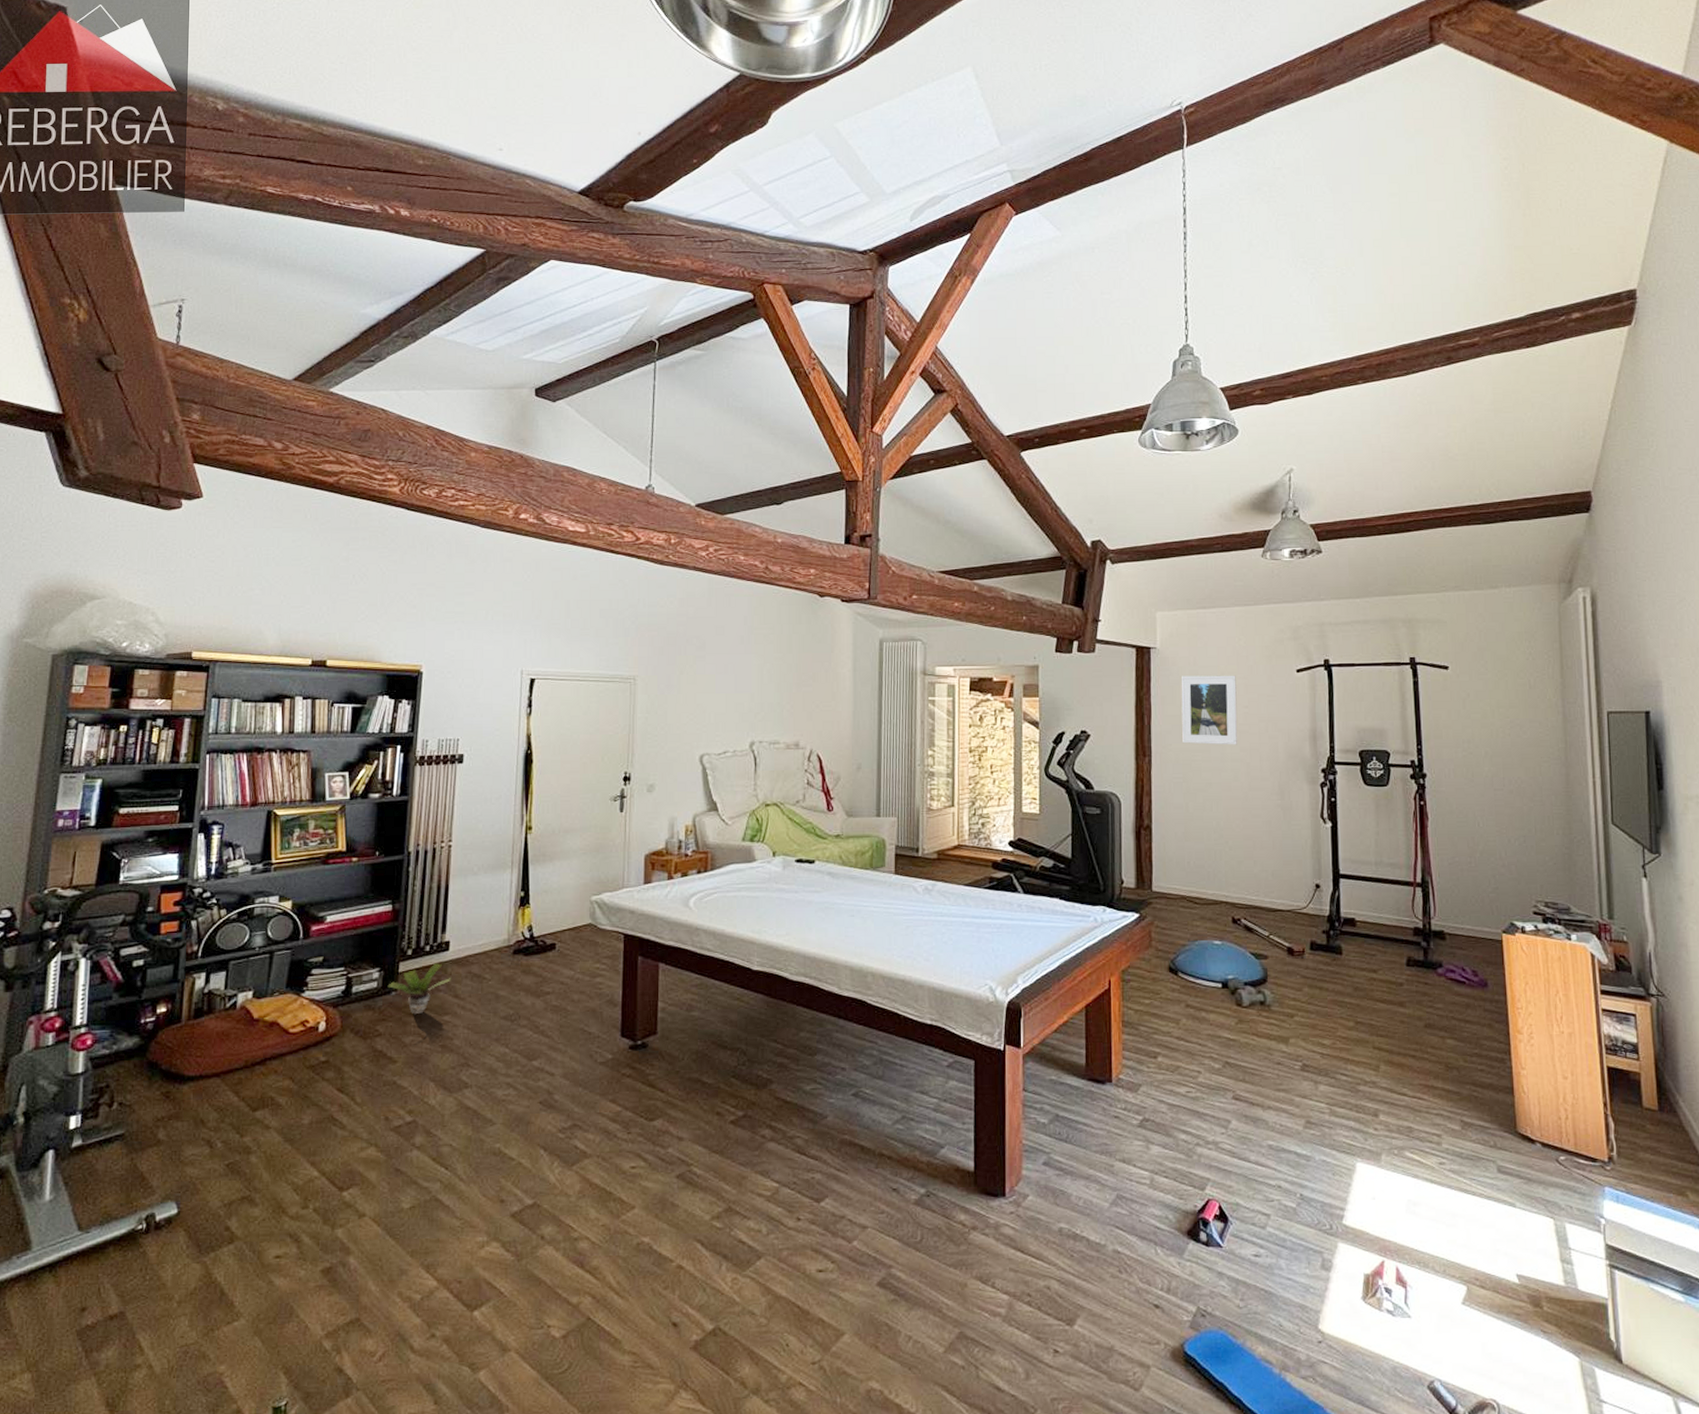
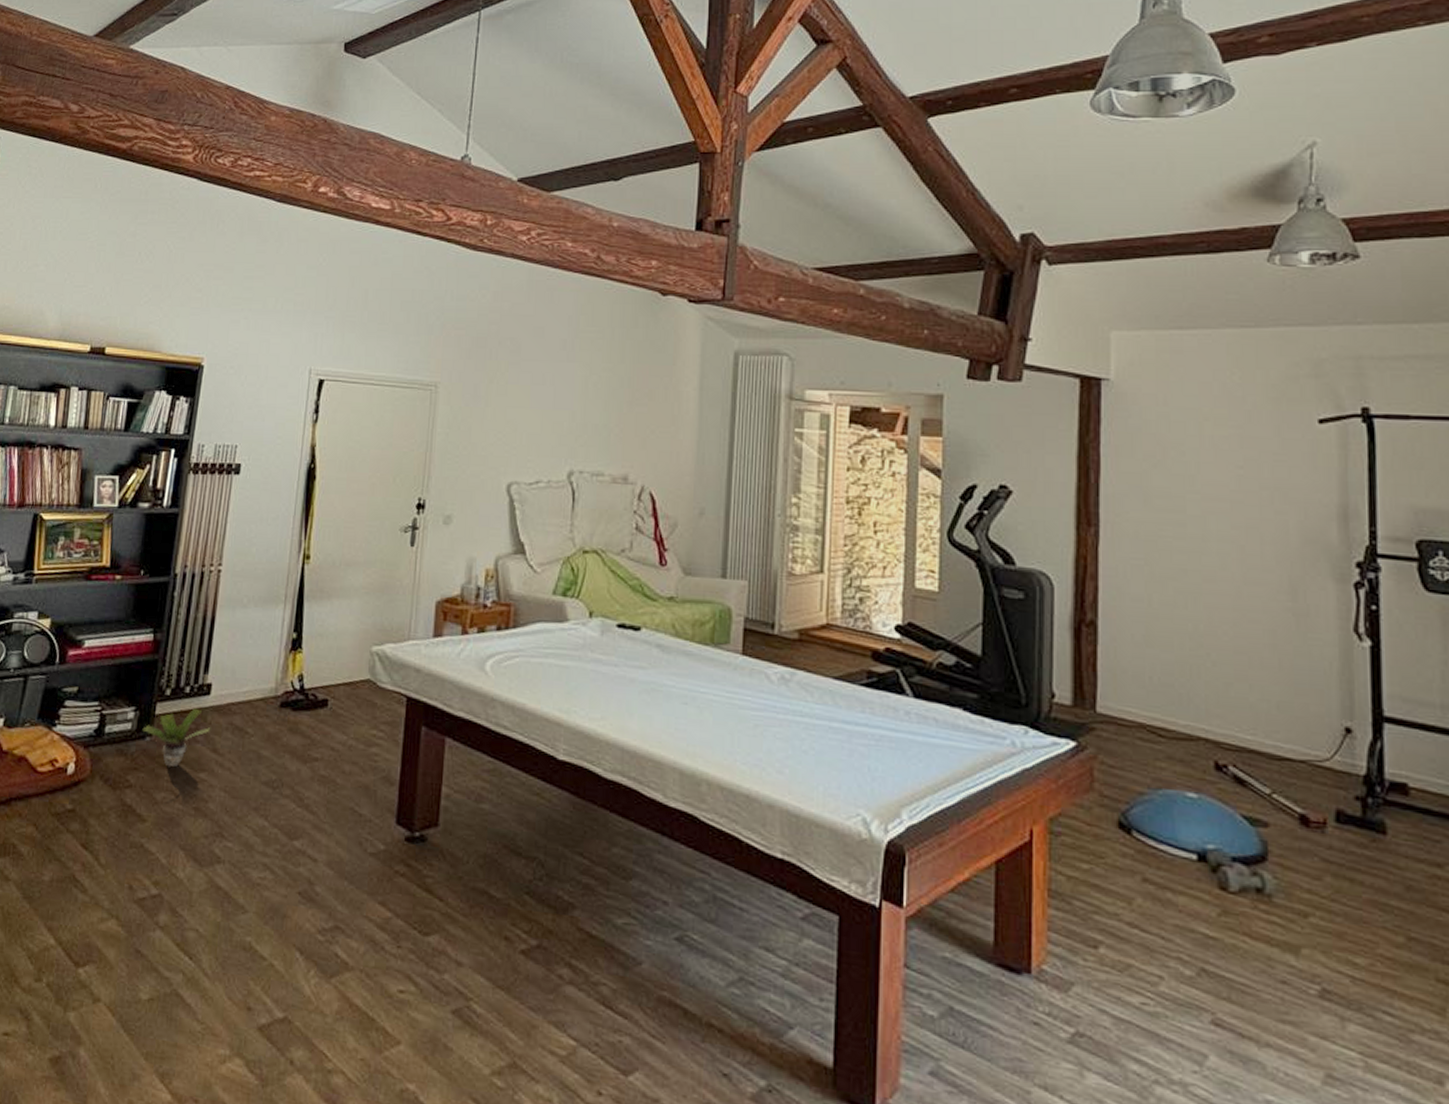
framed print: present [1181,675,1238,745] -> none [1143,419,1228,520]

